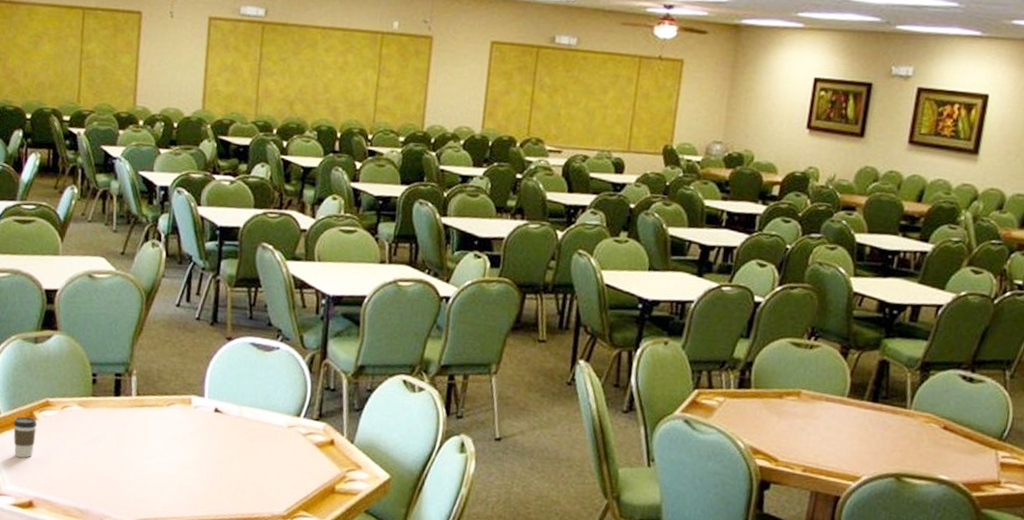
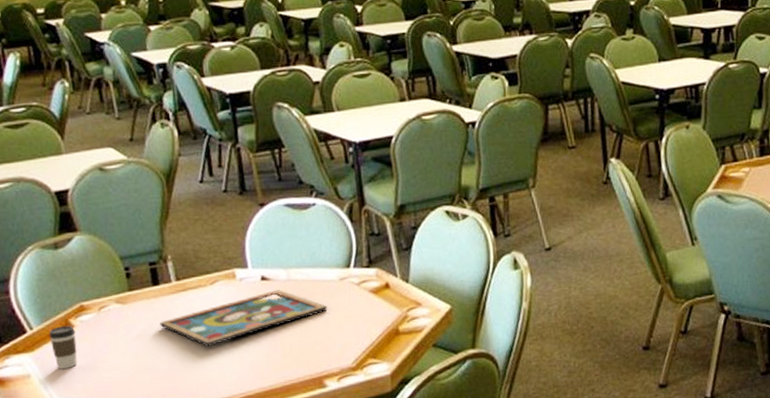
framed painting: none [113,424,271,465] -> present [160,290,328,346]

